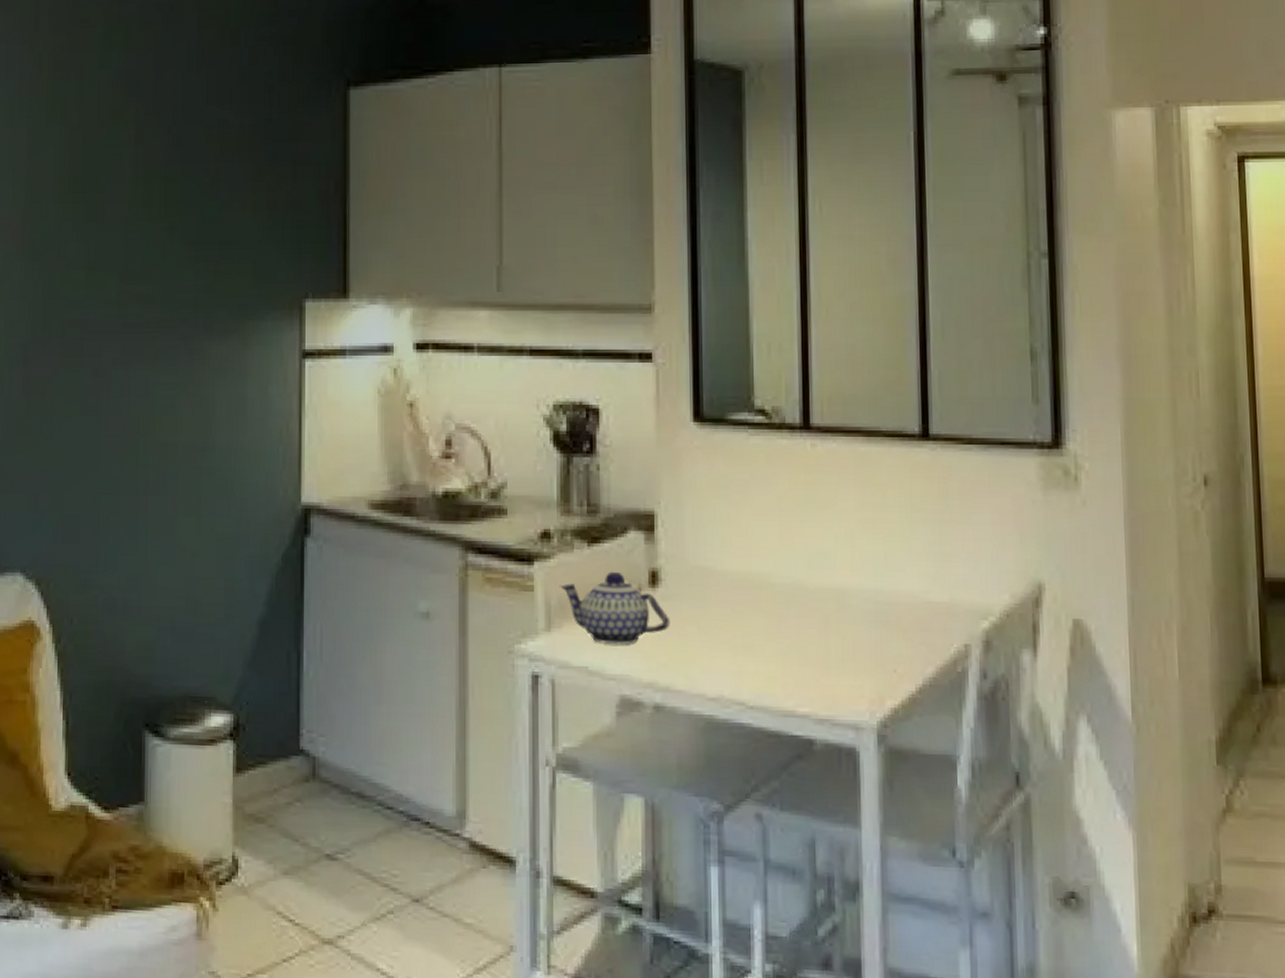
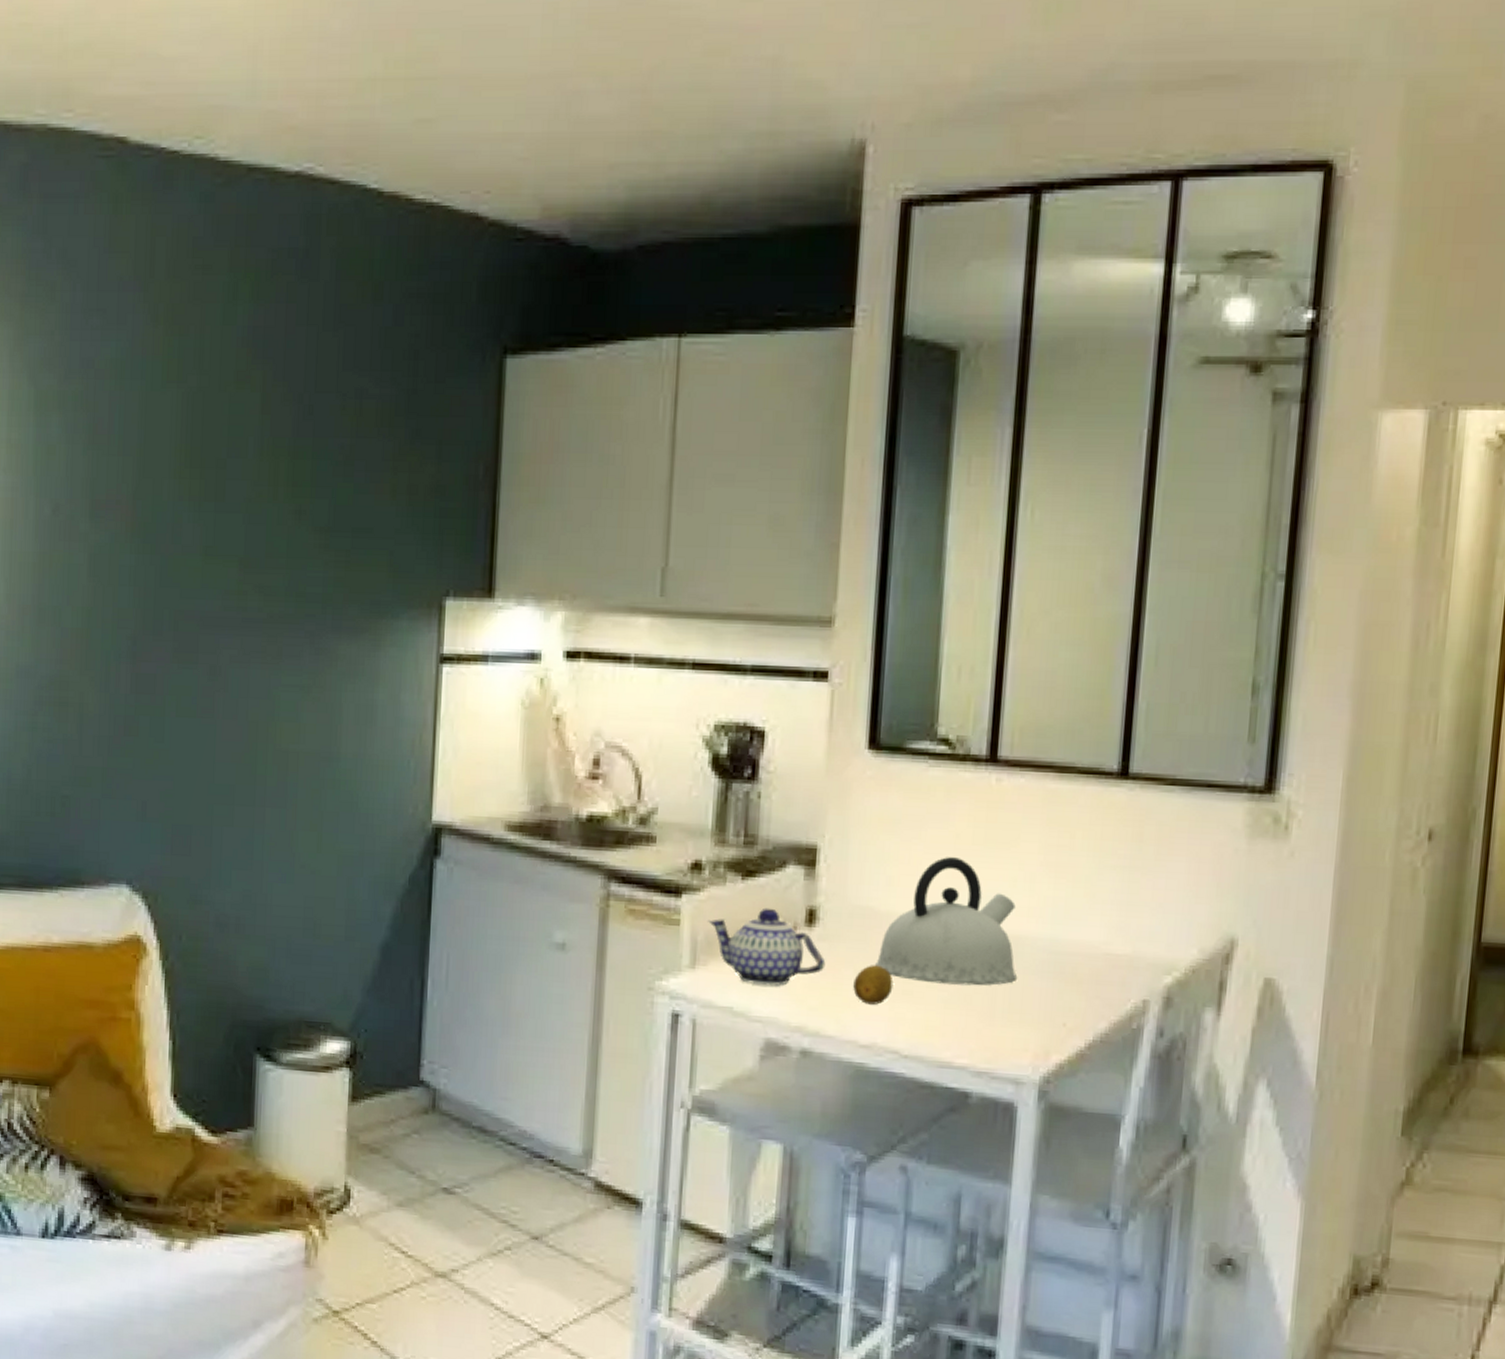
fruit: none [698,621,734,659] -> present [853,965,894,1005]
kettle: none [715,518,848,637] -> present [874,857,1018,986]

